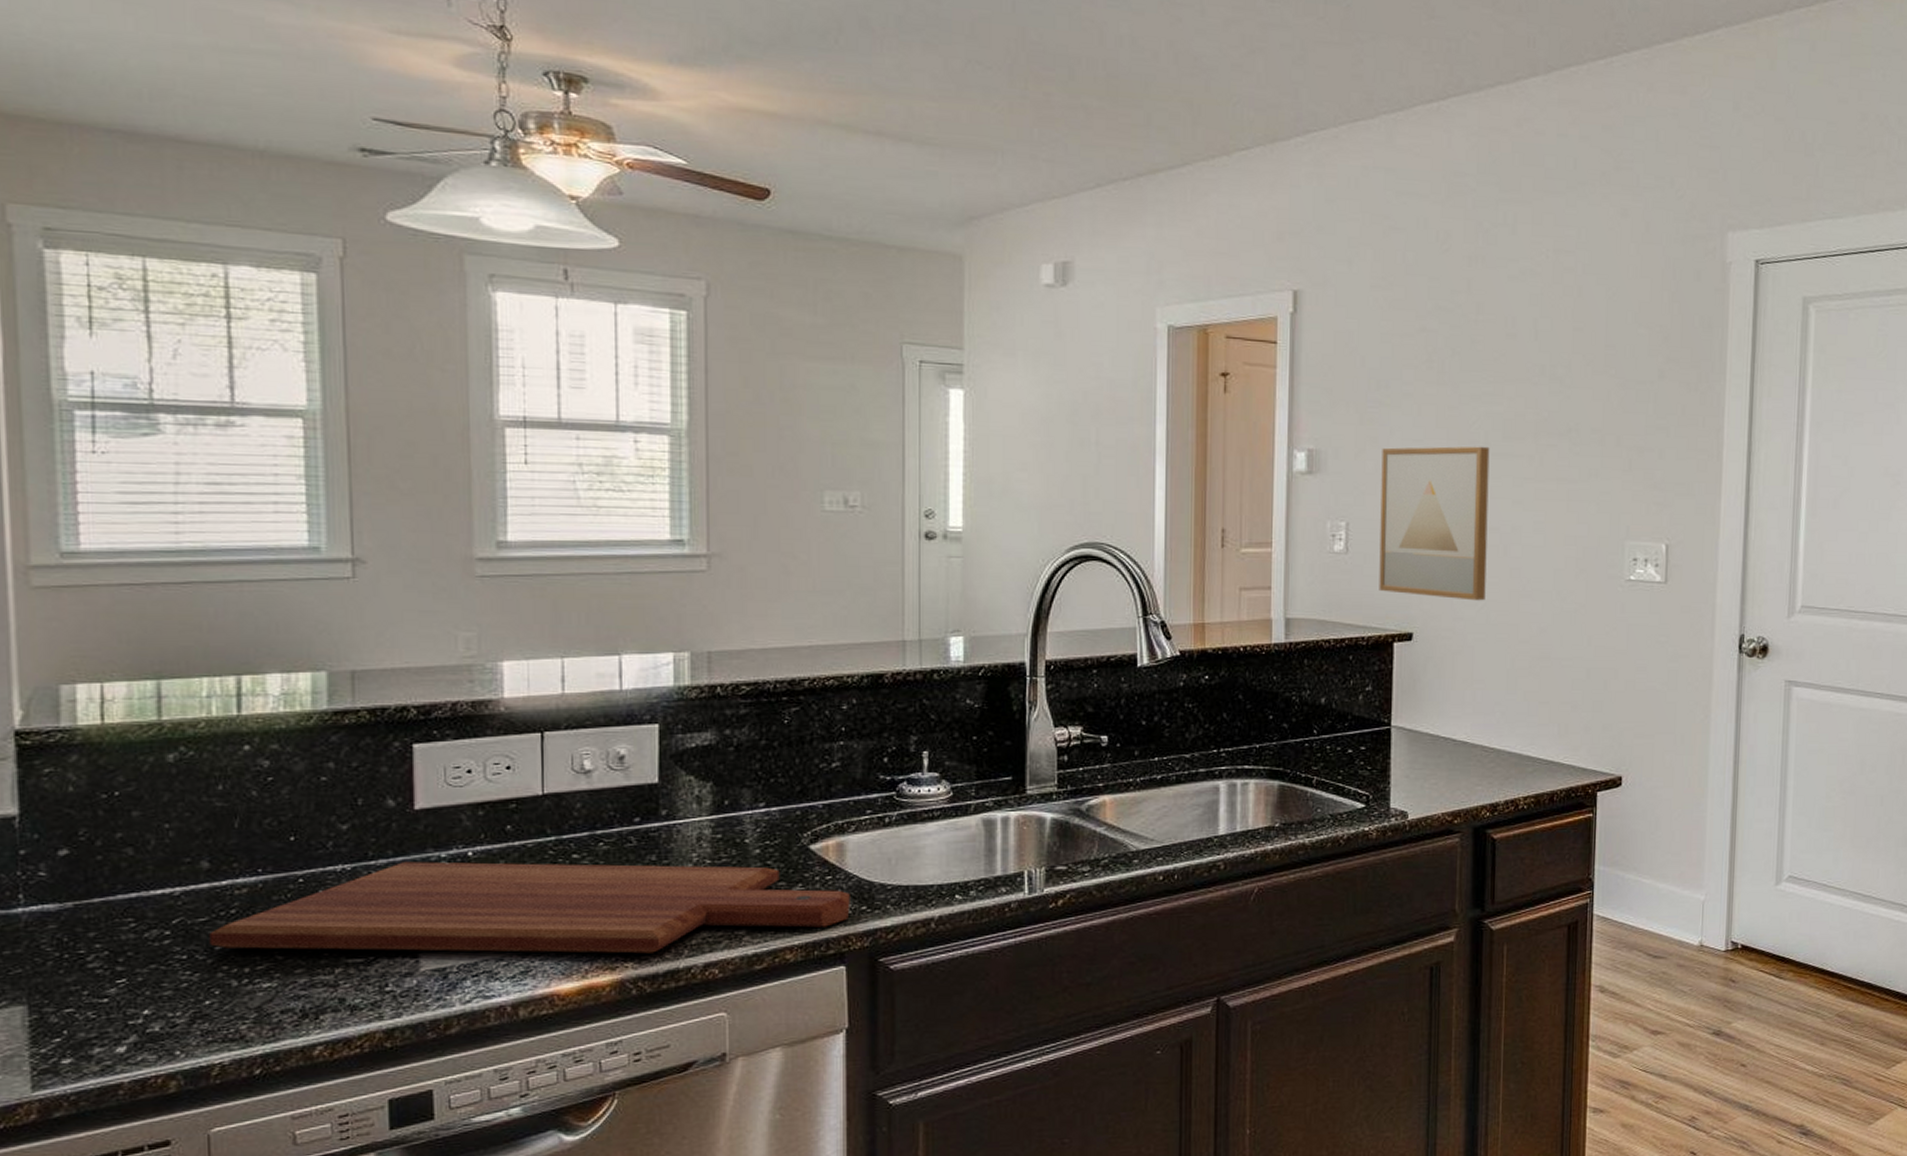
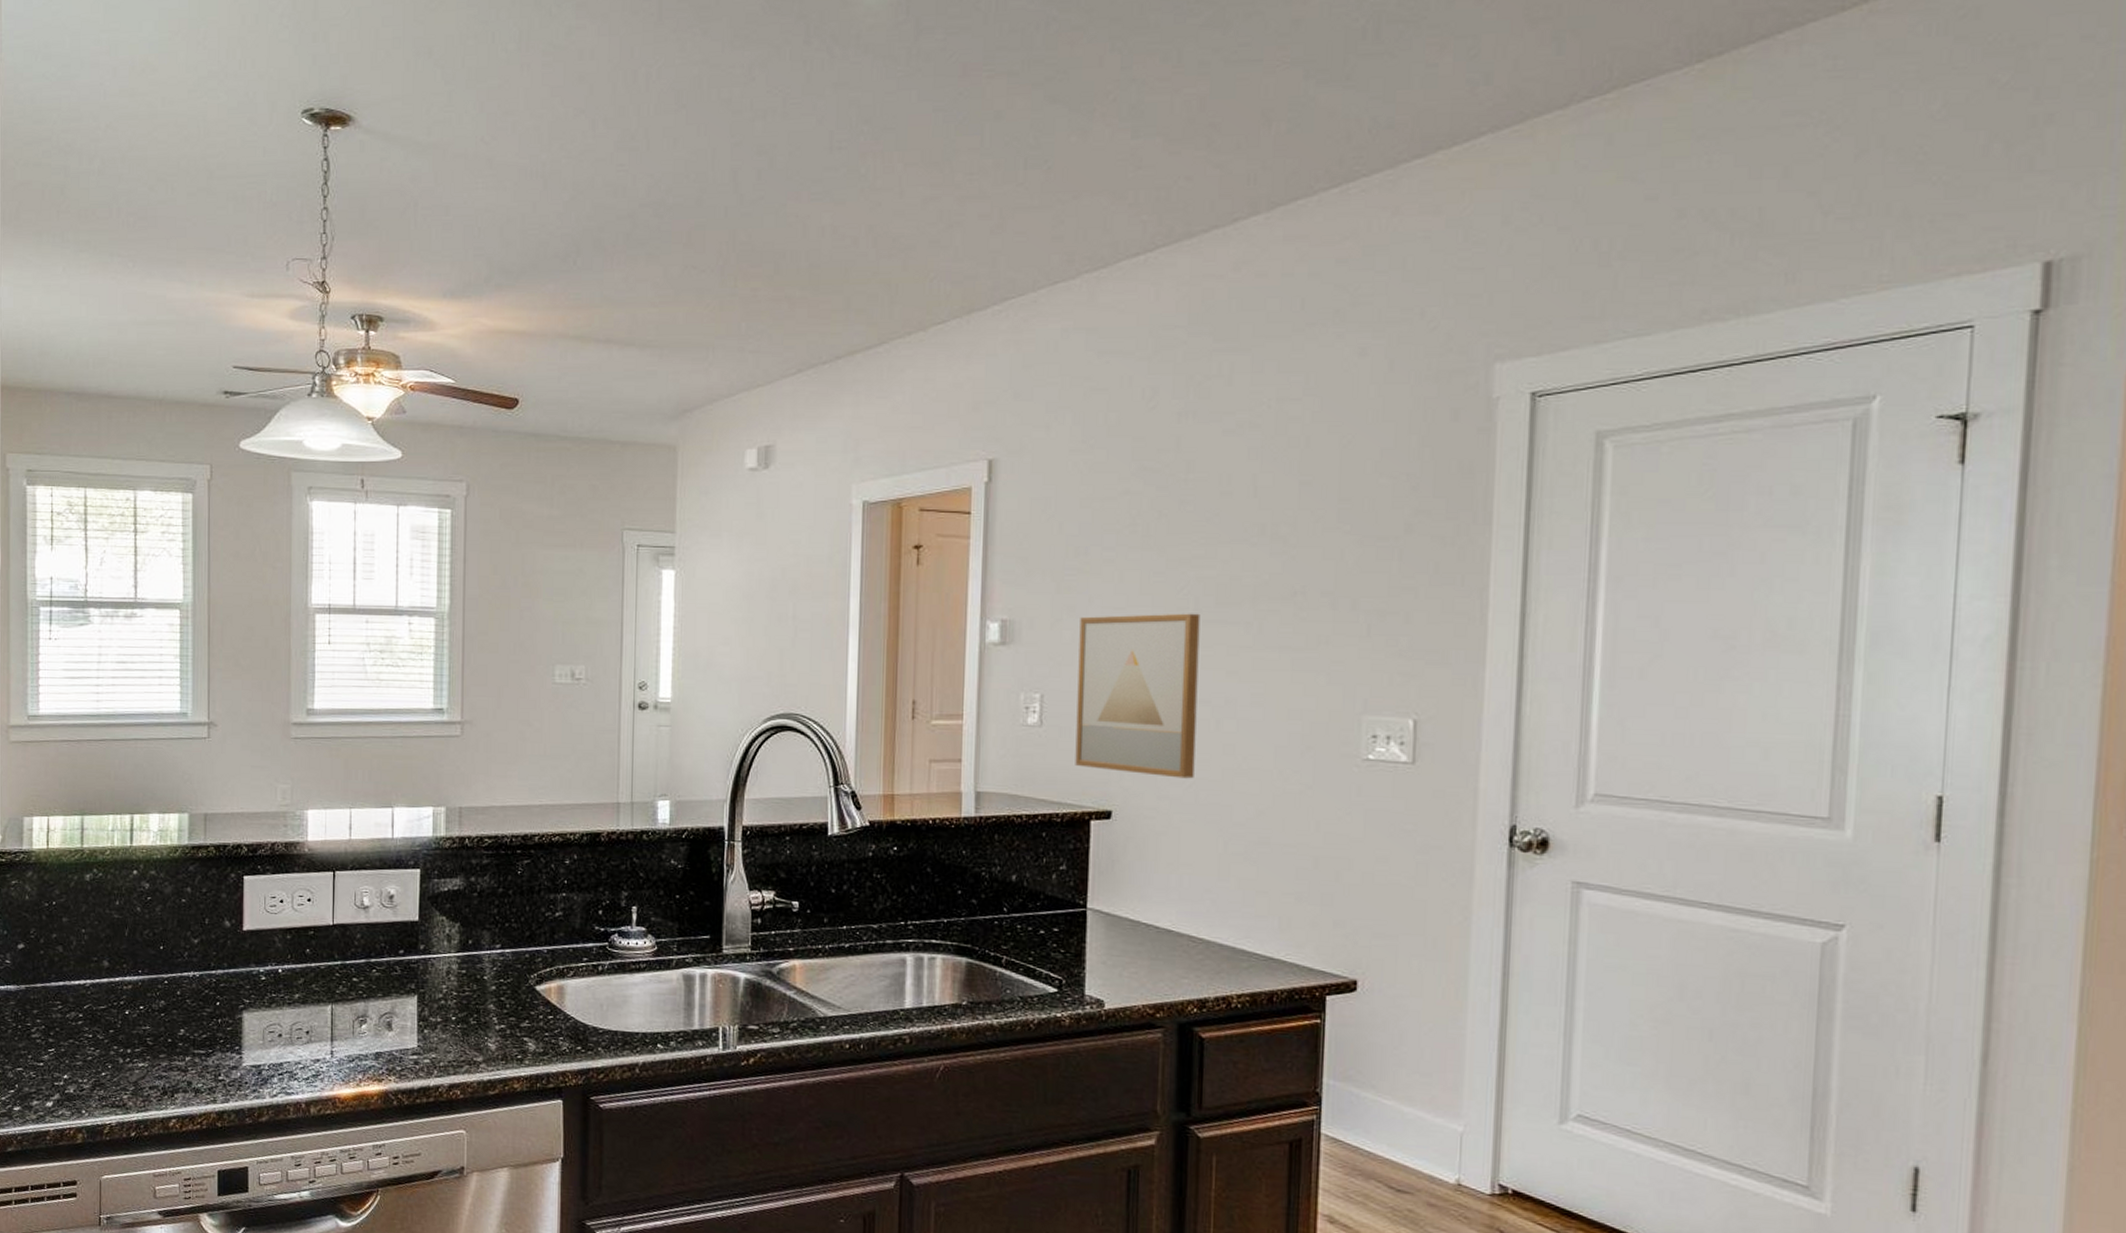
cutting board: present [209,861,850,954] -> none [106,973,568,1070]

